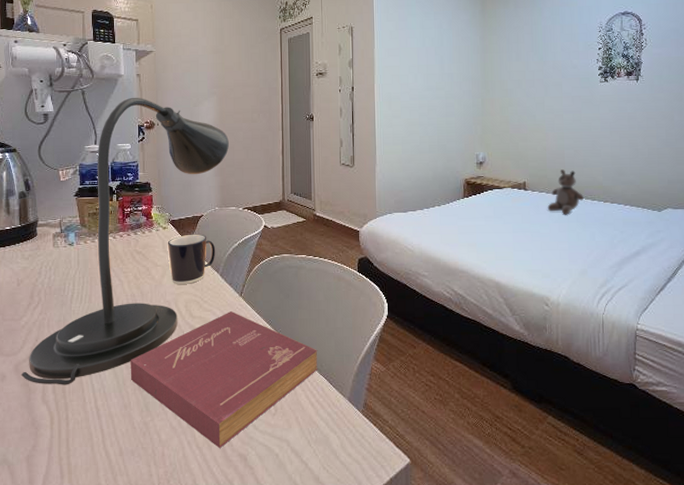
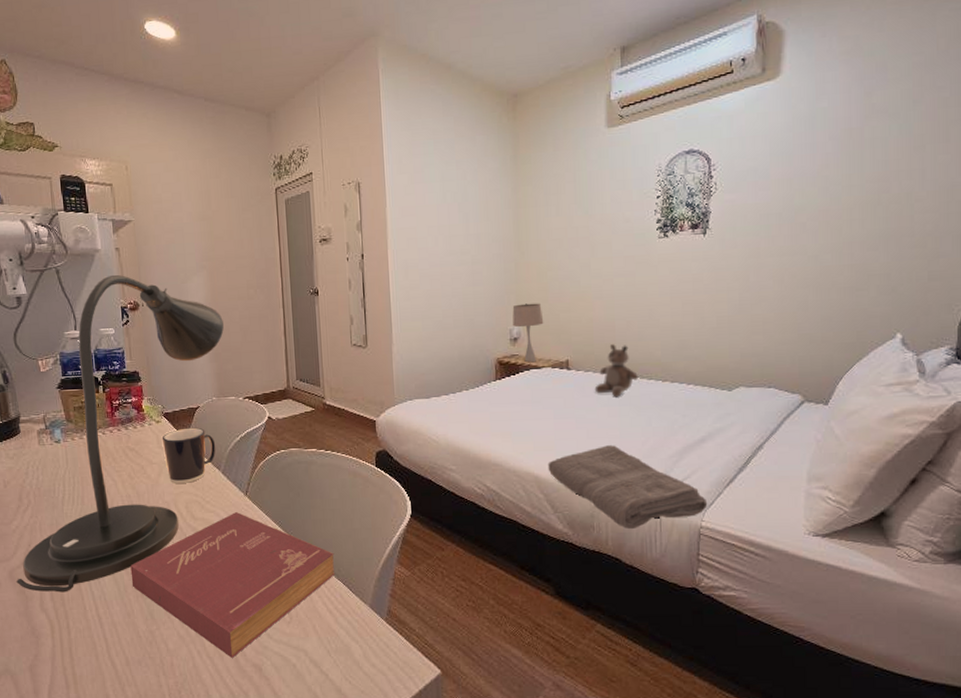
table lamp: none [479,133,505,184] -> present [512,303,544,363]
towel: none [507,256,643,331] -> present [547,445,708,530]

